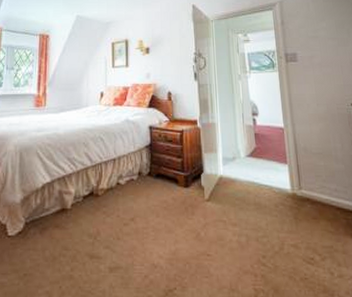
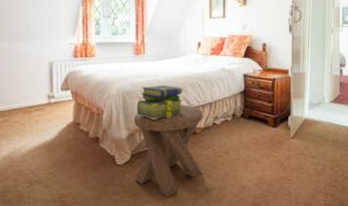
music stool: none [27,162,106,280] -> present [134,105,203,198]
stack of books: none [34,139,85,180] -> present [136,84,183,120]

